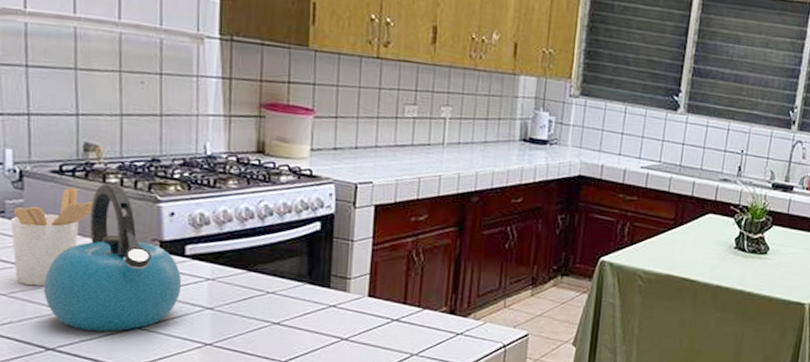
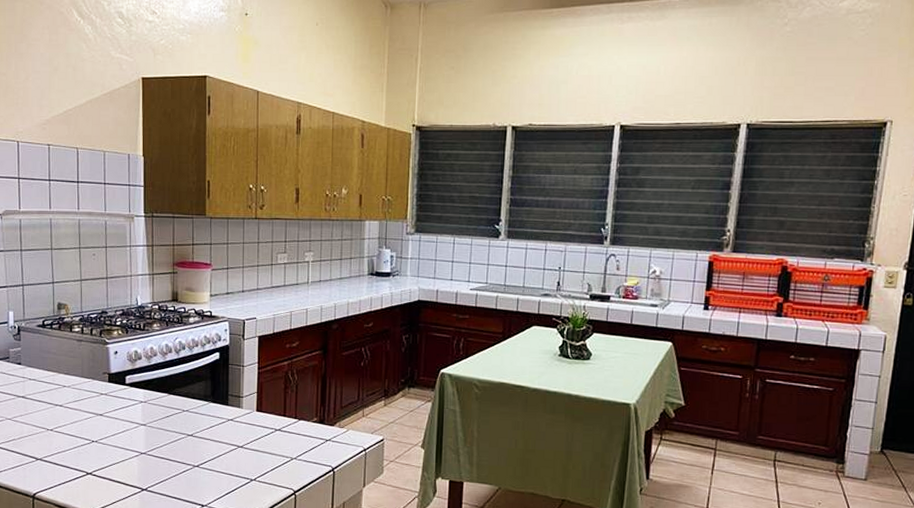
utensil holder: present [10,187,94,286] -> none [13,336,65,412]
kettle: present [43,183,182,332] -> none [34,332,124,445]

